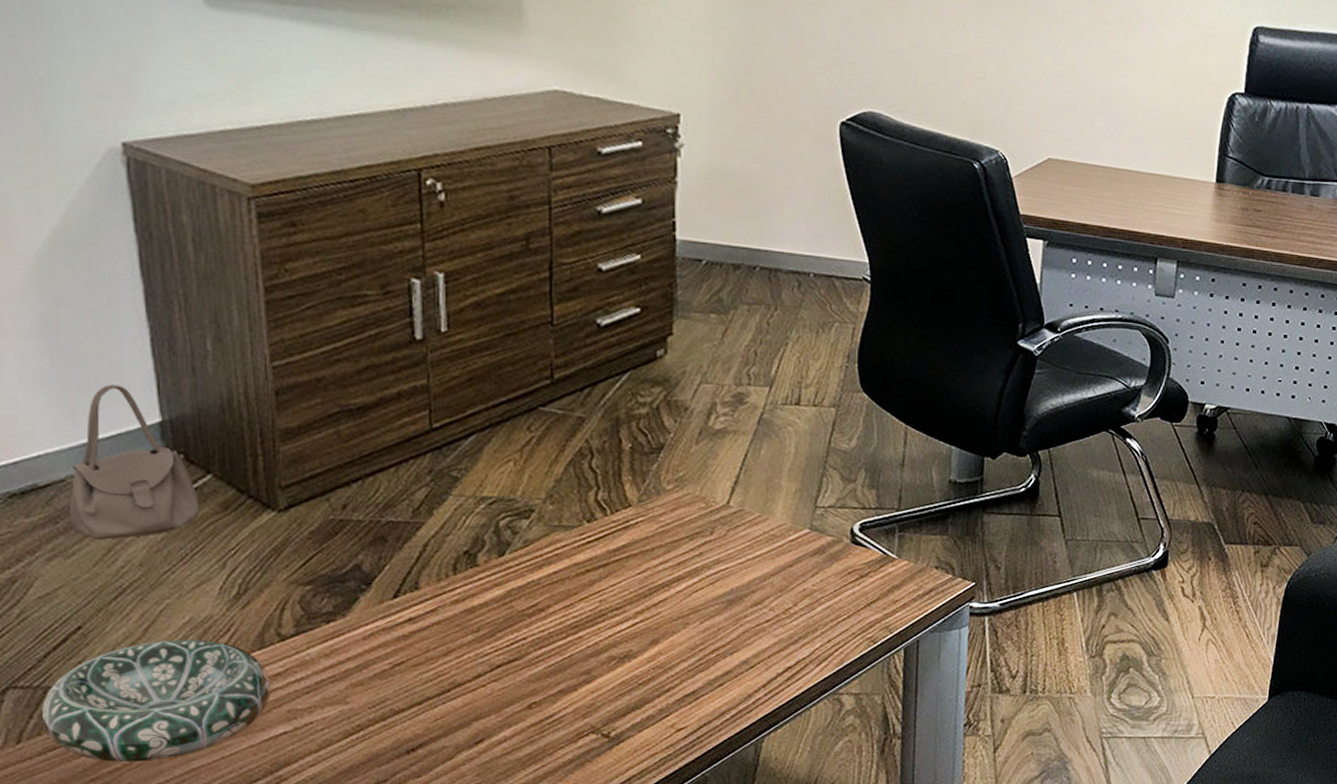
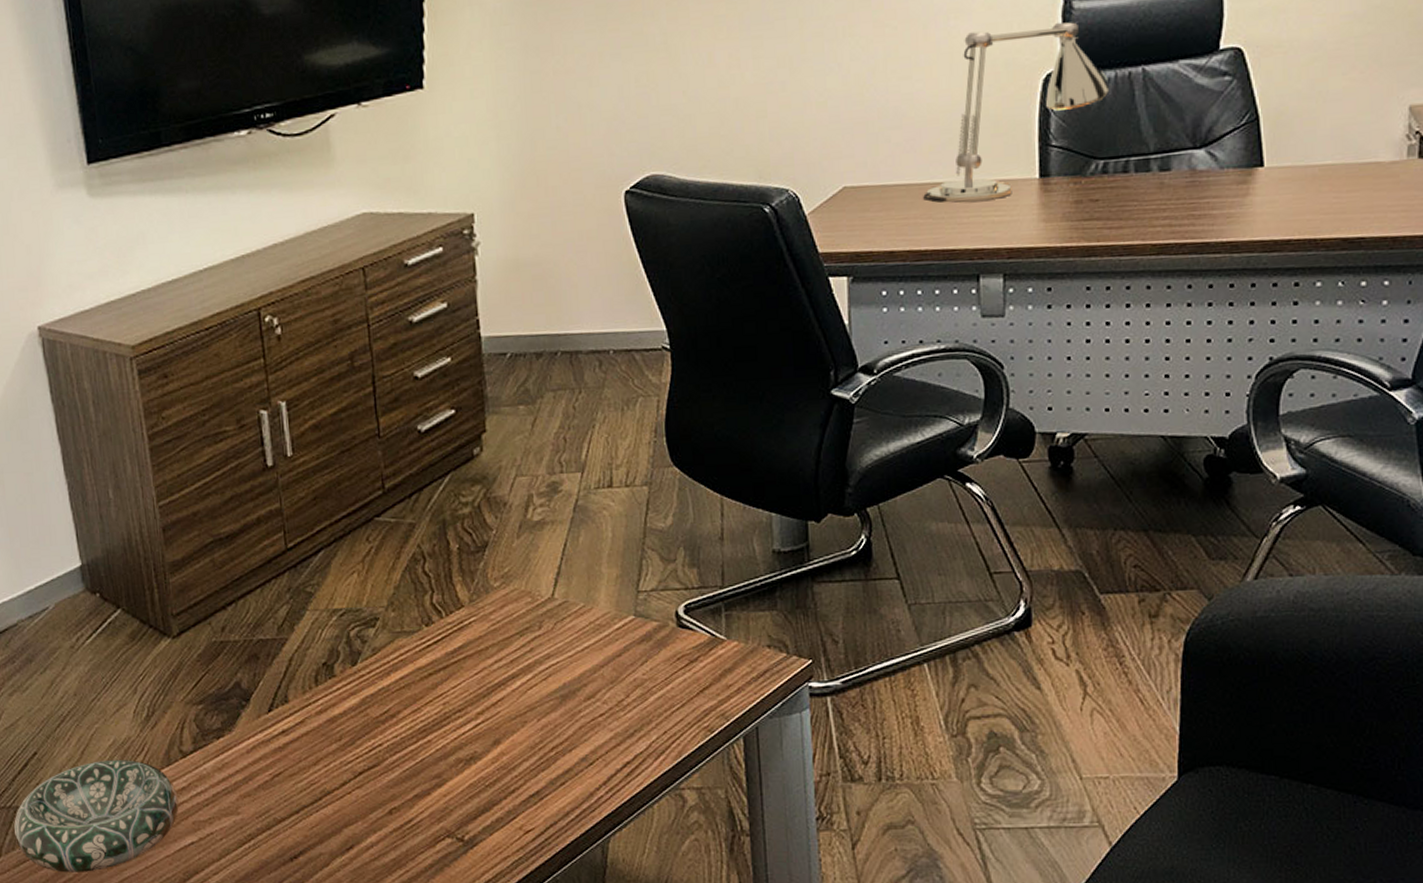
handbag: present [68,384,200,541] -> none [20,537,115,675]
desk lamp: none [1117,42,1282,194] -> present [923,22,1112,203]

